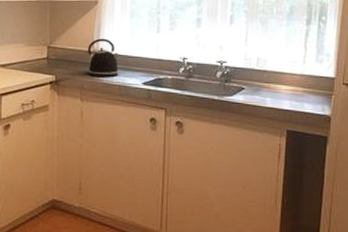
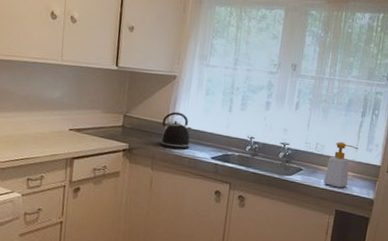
soap bottle: none [270,55,306,106] -> present [323,142,358,188]

